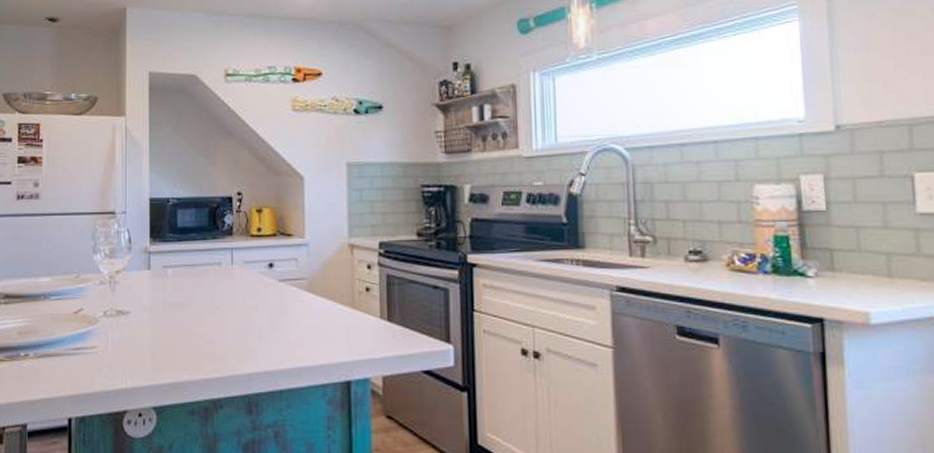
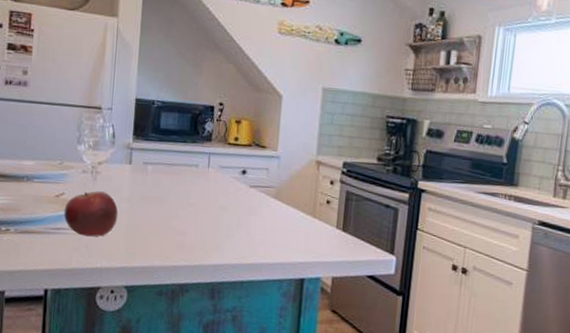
fruit: none [83,303,141,354] -> present [63,191,119,237]

